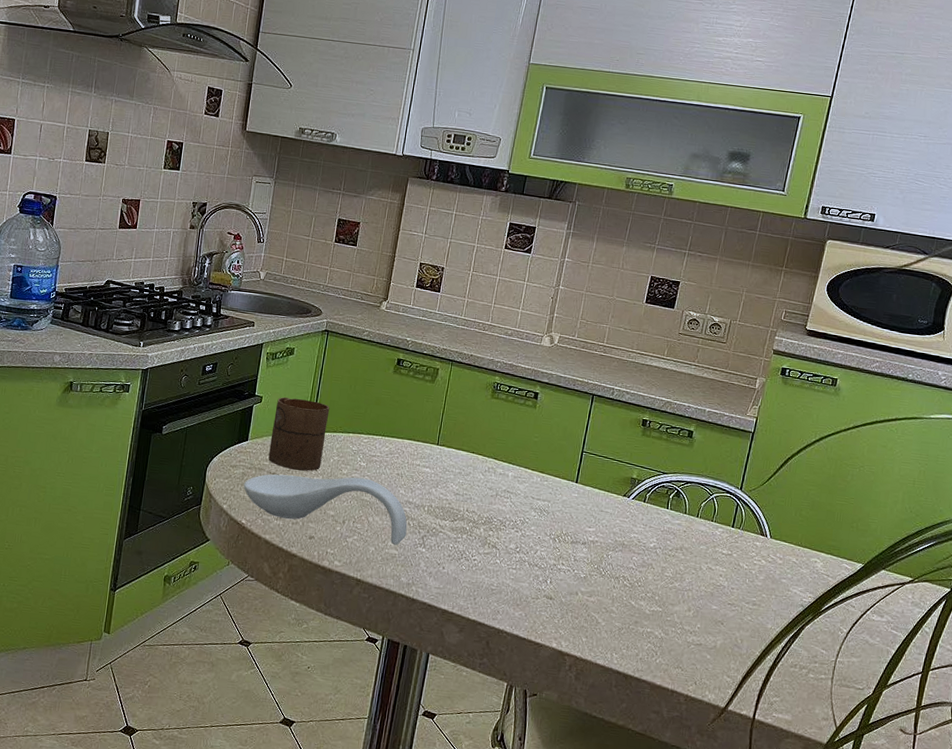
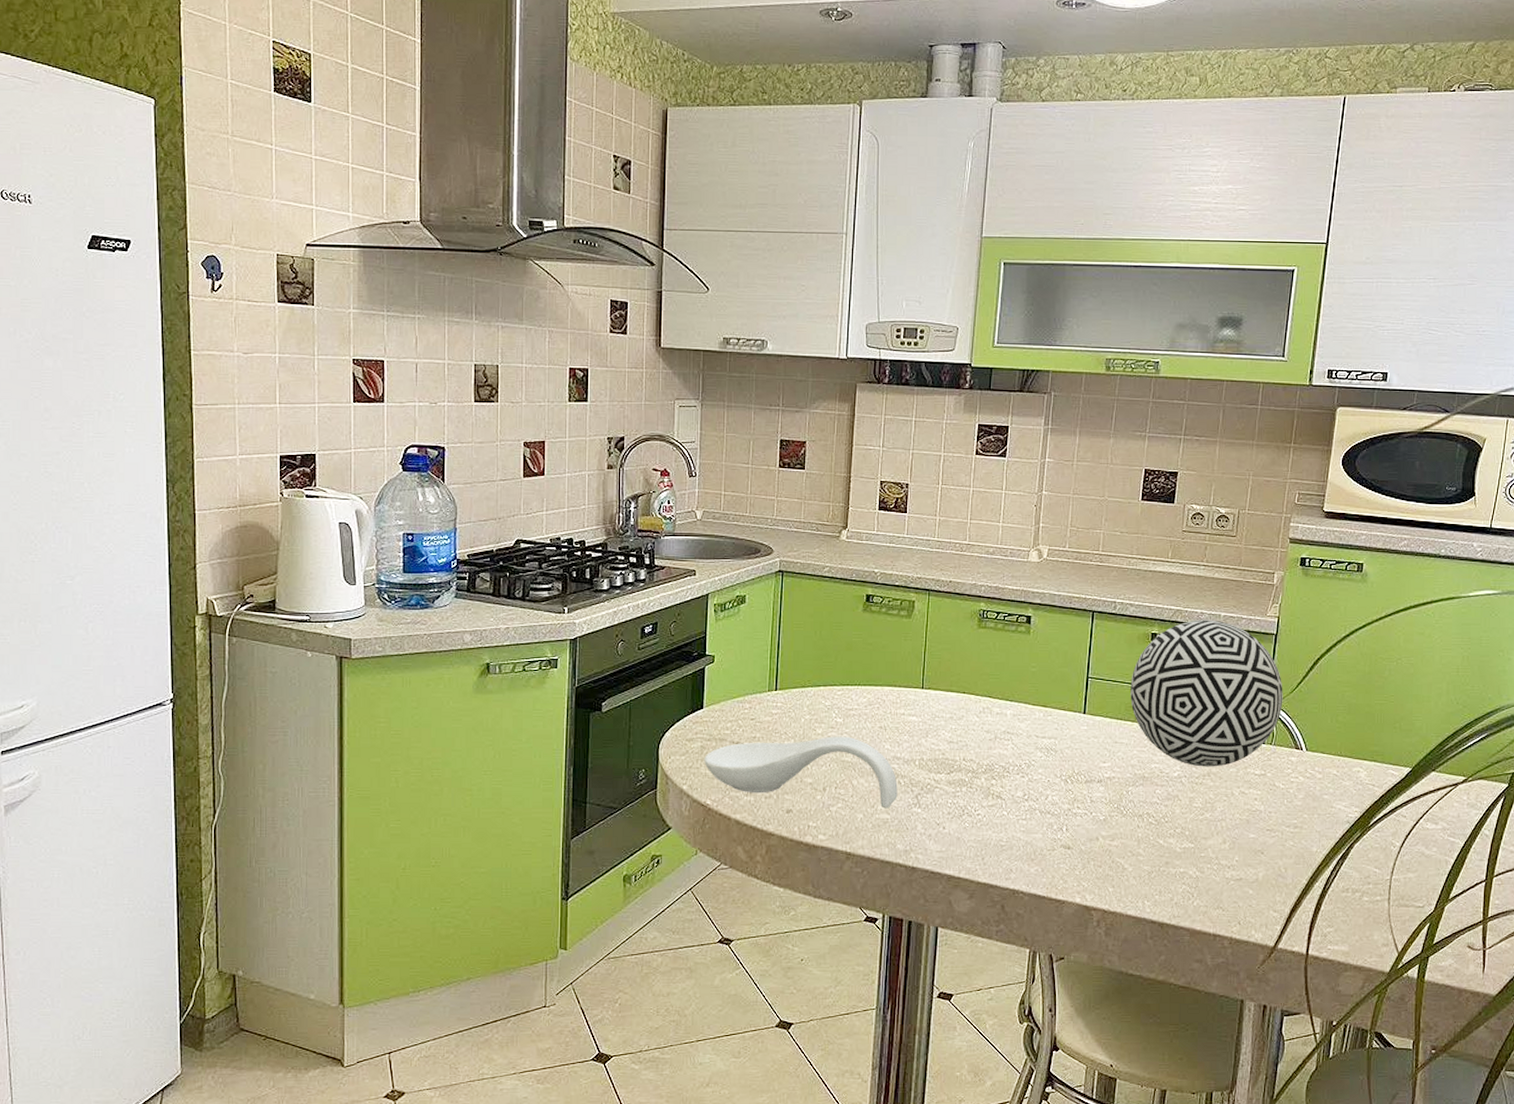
cup: present [268,397,330,472] -> none [729,654,794,736]
decorative ball: none [618,412,755,543] -> present [1130,620,1283,767]

